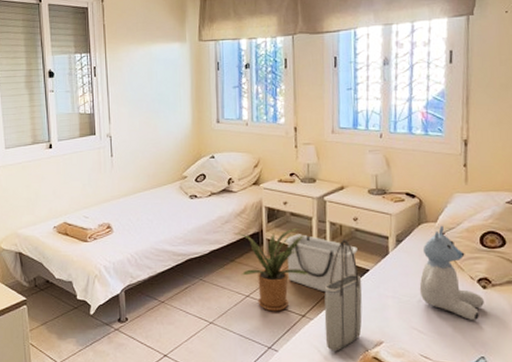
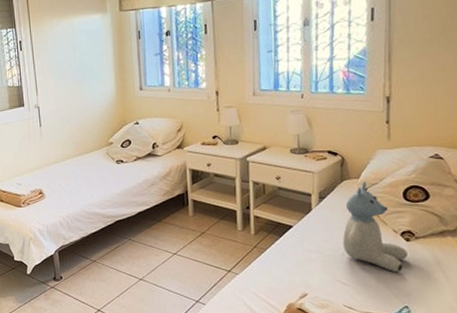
house plant: present [234,227,309,312] -> none [160,187,233,268]
storage bin: present [286,234,358,291] -> none [210,194,281,248]
tote bag: present [324,239,362,352] -> none [249,197,287,304]

